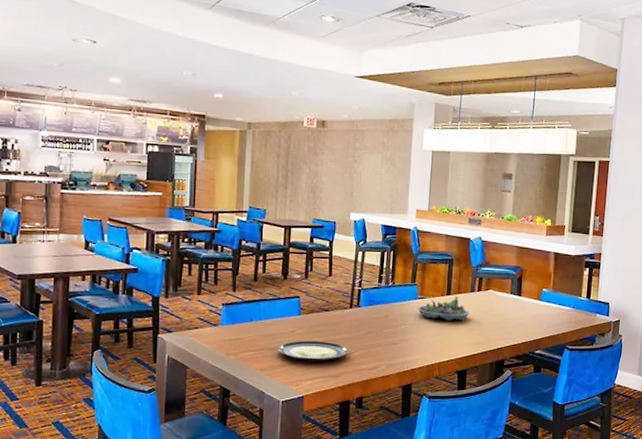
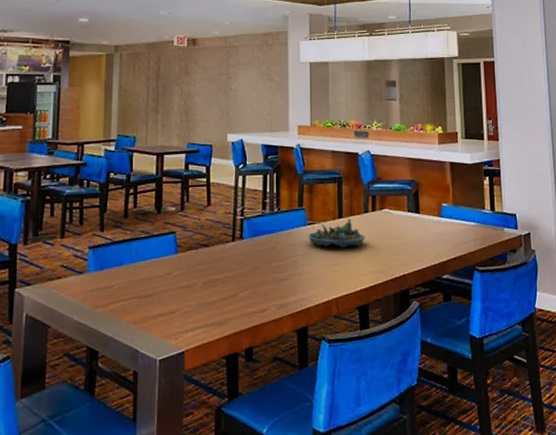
plate: present [277,340,349,361] -> none [152,282,234,308]

